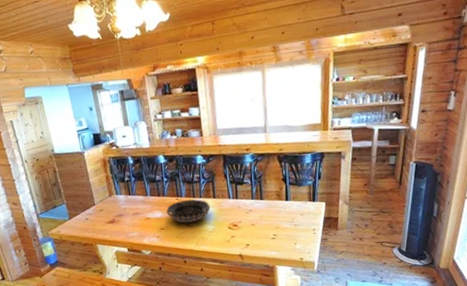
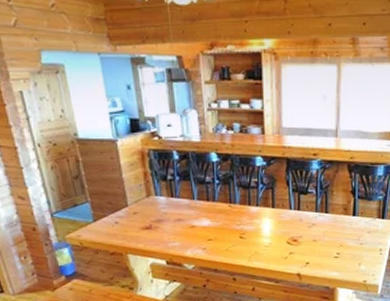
decorative bowl: present [166,199,210,223] -> none [215,208,268,234]

